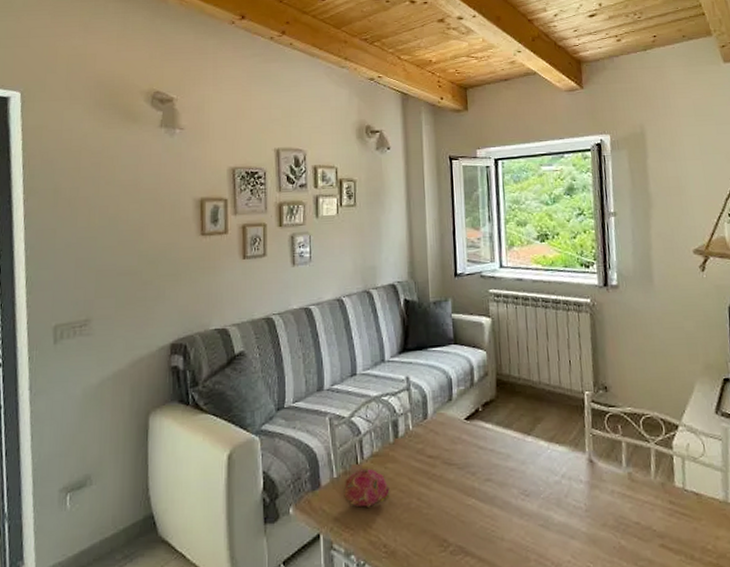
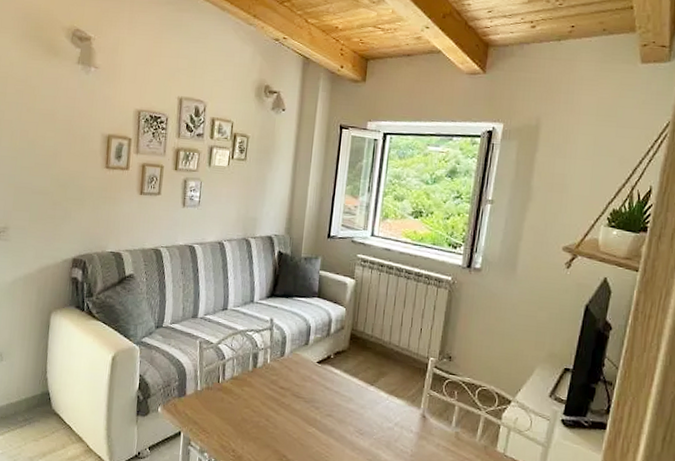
fruit: present [344,468,390,507] -> none [204,387,243,419]

